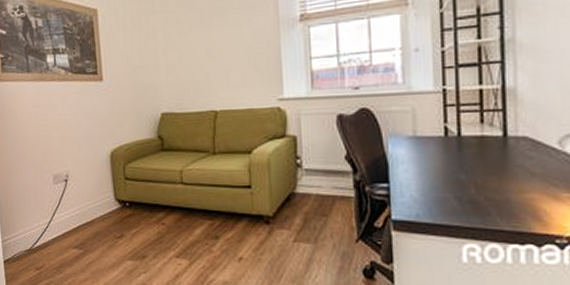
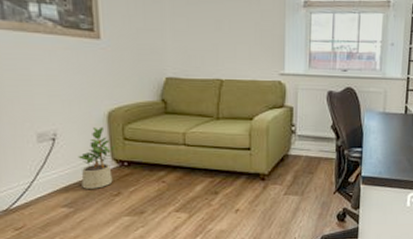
potted plant: none [86,166,118,230] -> present [78,126,115,189]

